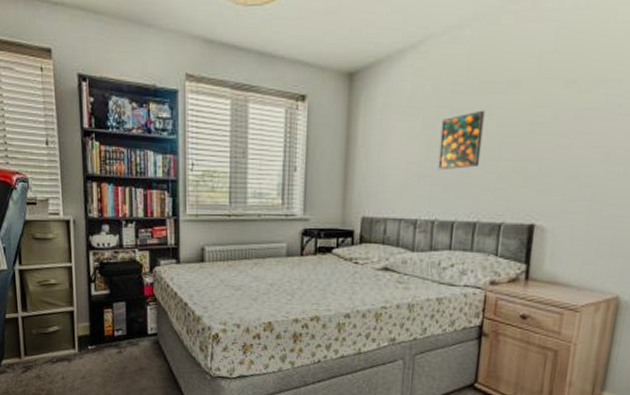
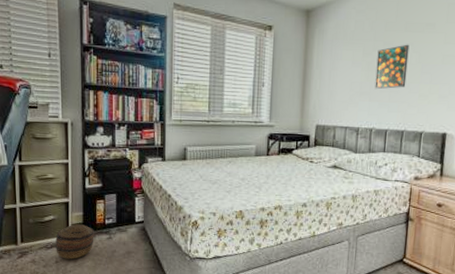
basket: none [61,336,103,375] -> present [55,224,94,259]

